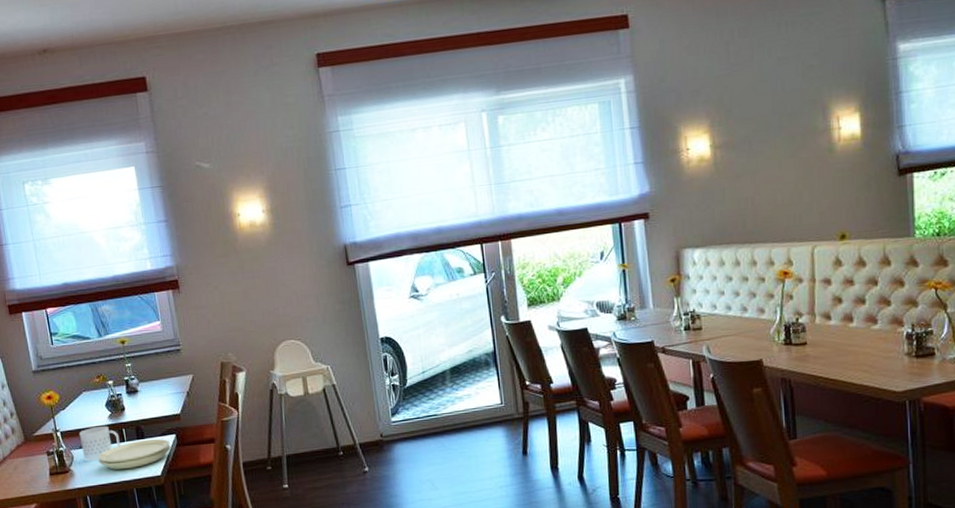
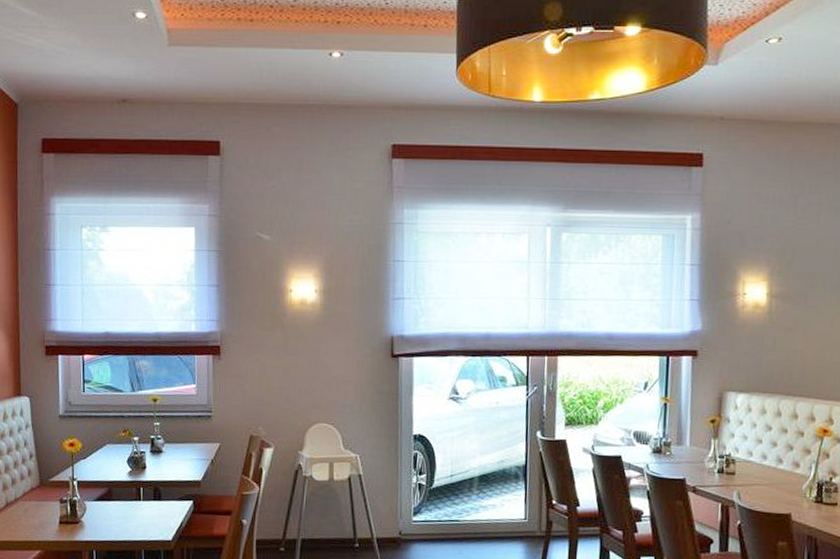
mug: present [78,425,121,463] -> none [95,481,136,517]
plate: present [98,439,171,470] -> none [110,502,186,529]

